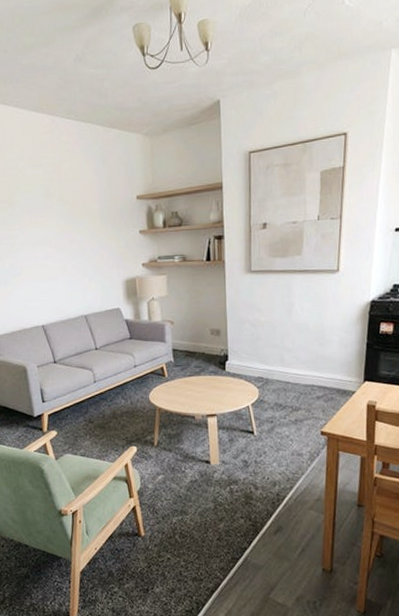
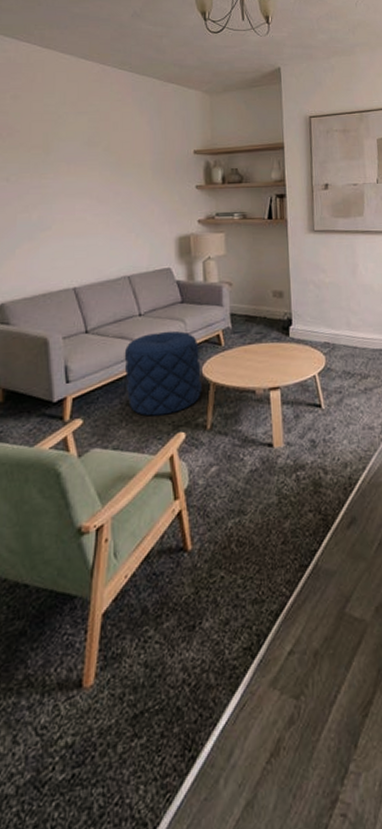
pouf: none [85,363,149,432] -> present [124,330,201,416]

